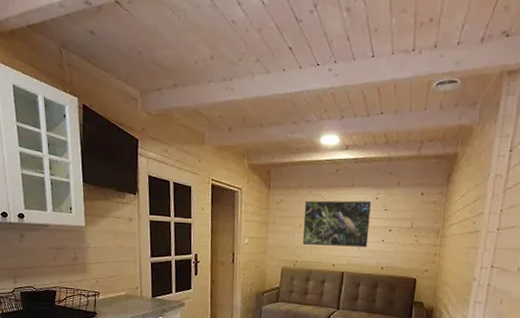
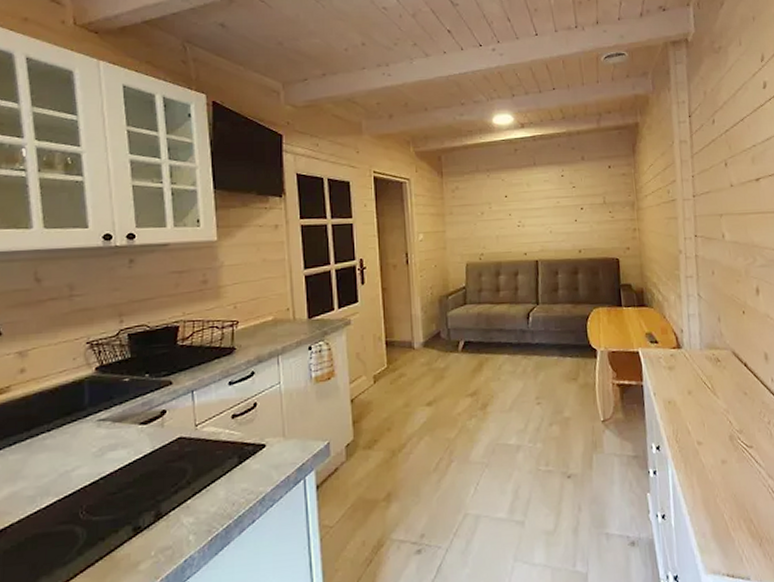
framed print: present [302,200,371,248] -> none [484,180,560,234]

